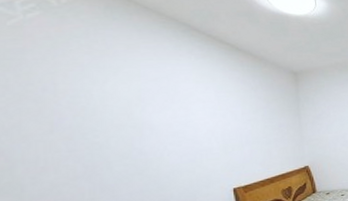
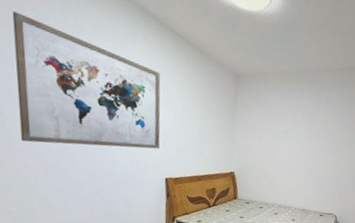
wall art: none [19,43,222,186] -> present [12,11,161,149]

